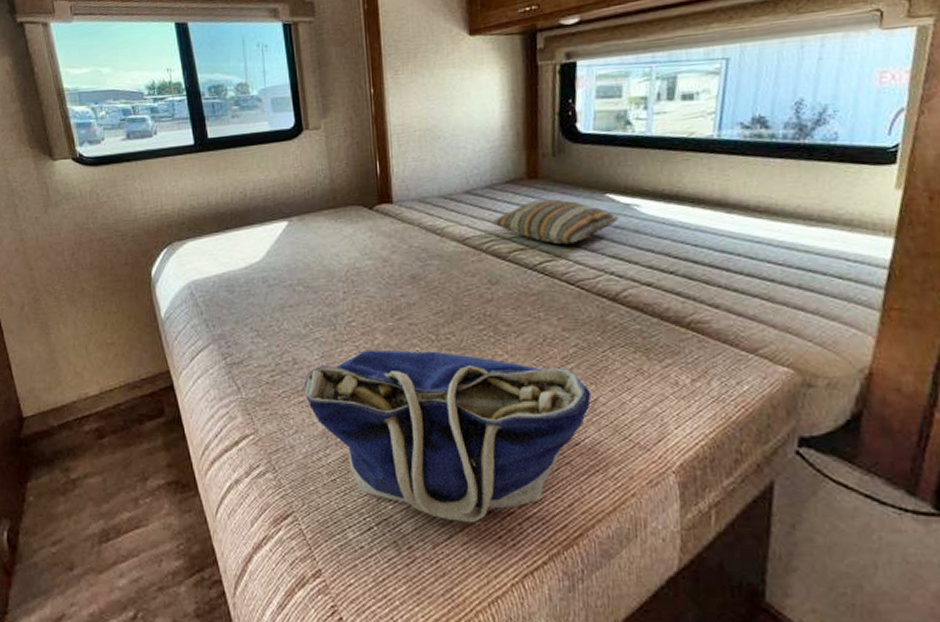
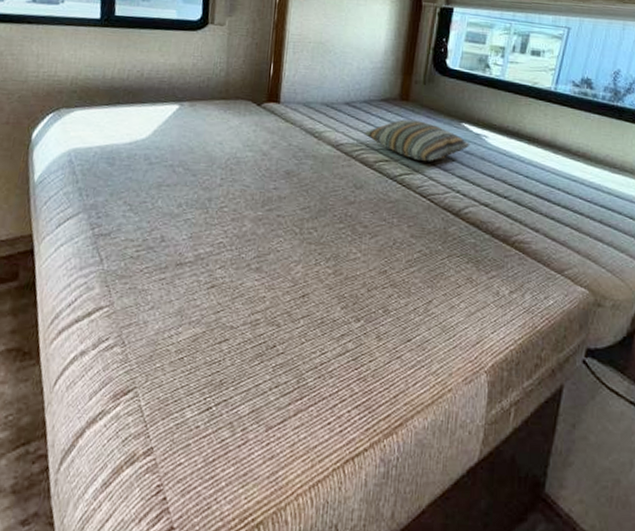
tote bag: present [304,349,592,523] -> none [166,235,427,409]

